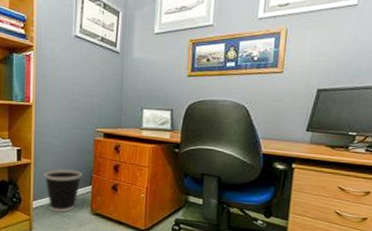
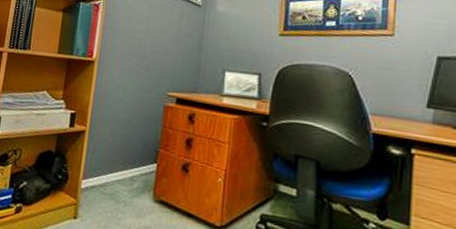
wastebasket: present [44,168,83,213] -> none [99,139,147,197]

